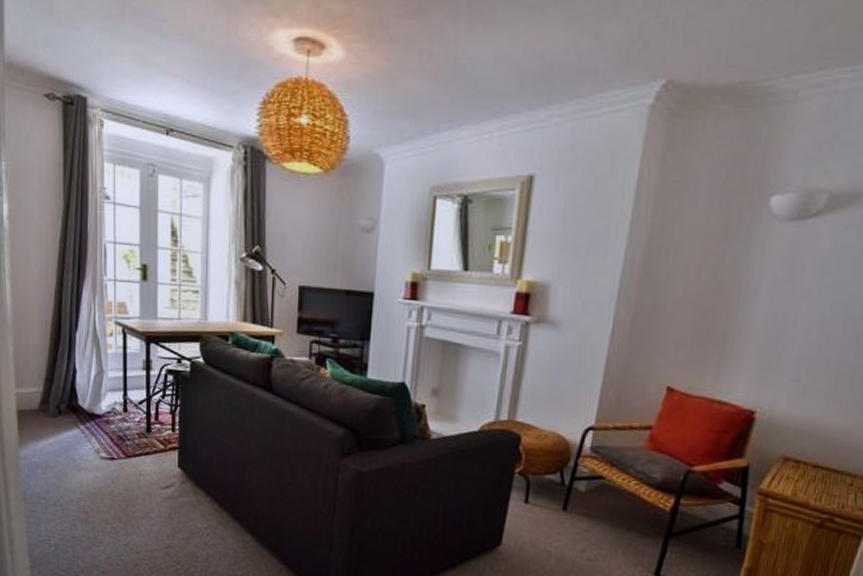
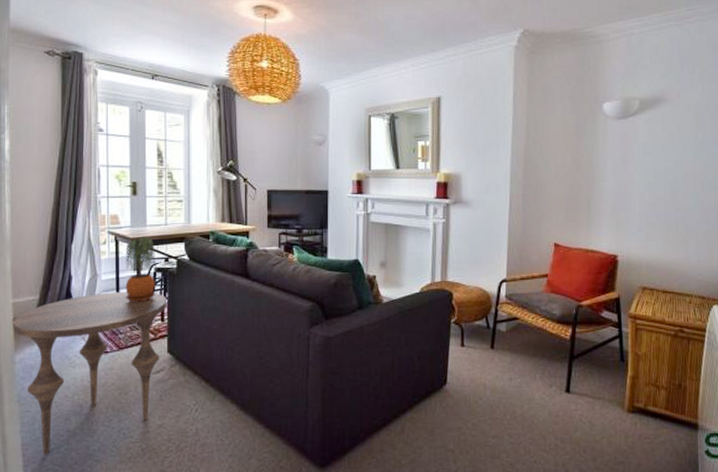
side table: none [16,392,179,559] -> present [12,291,167,455]
potted plant: none [133,330,168,407] -> present [125,236,156,302]

